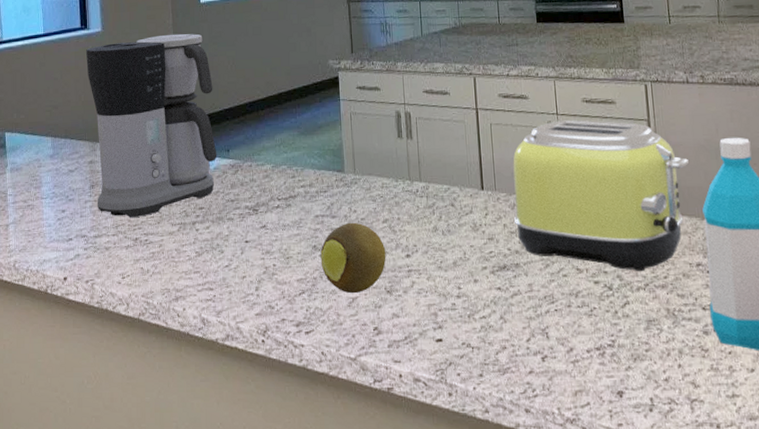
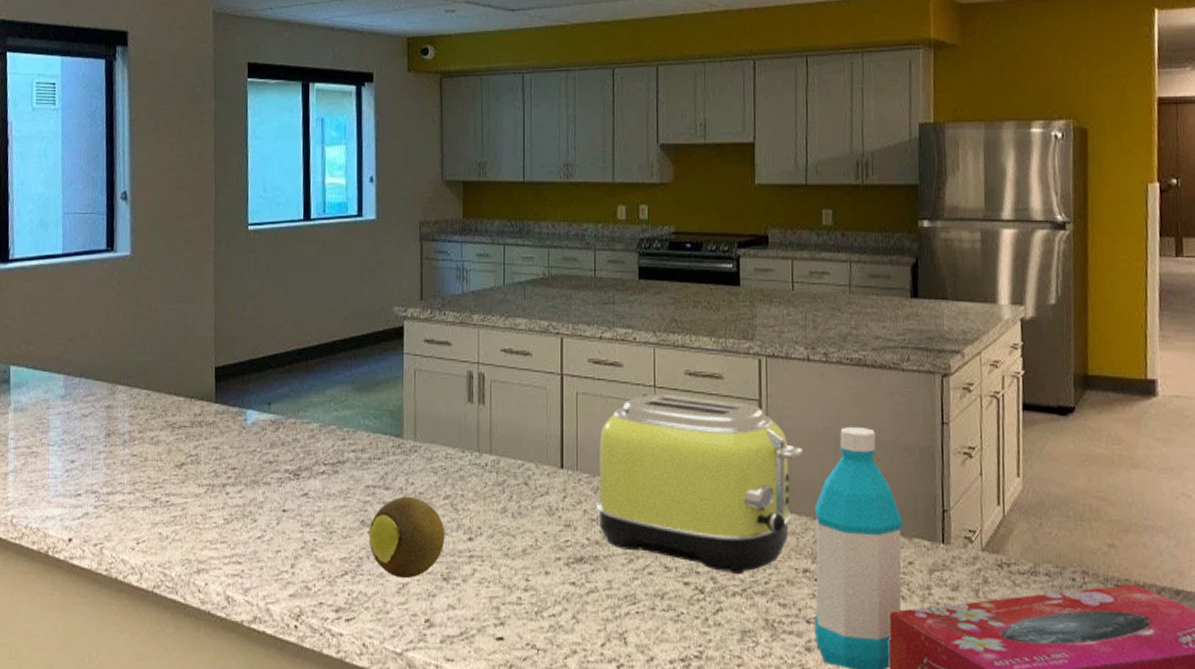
coffee maker: present [86,33,217,218] -> none [110,264,257,475]

